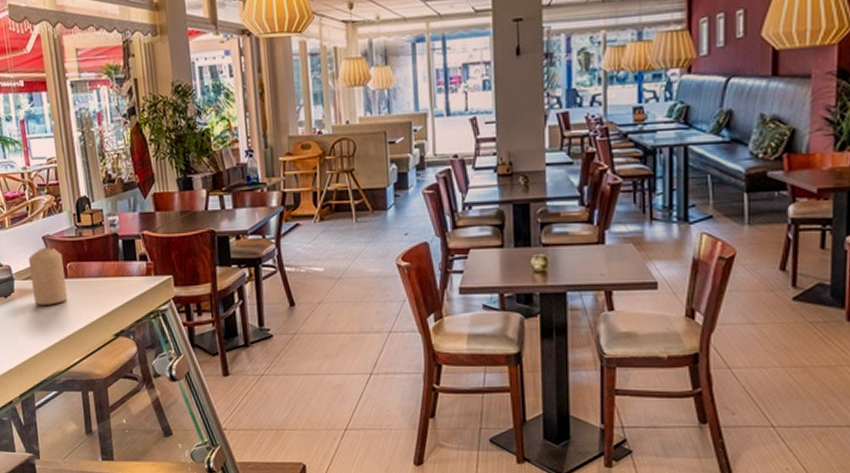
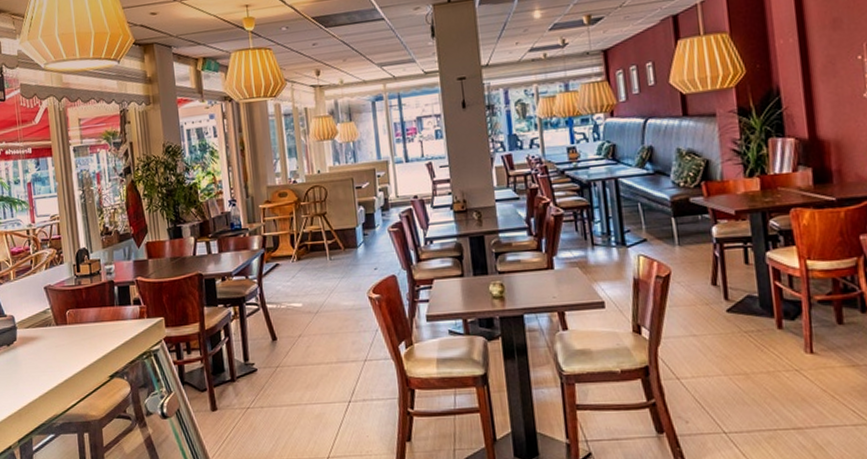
candle: present [29,247,68,305] -> none [31,296,67,352]

